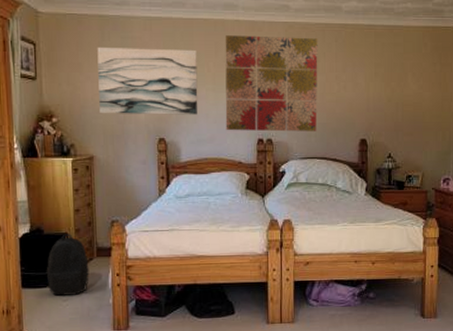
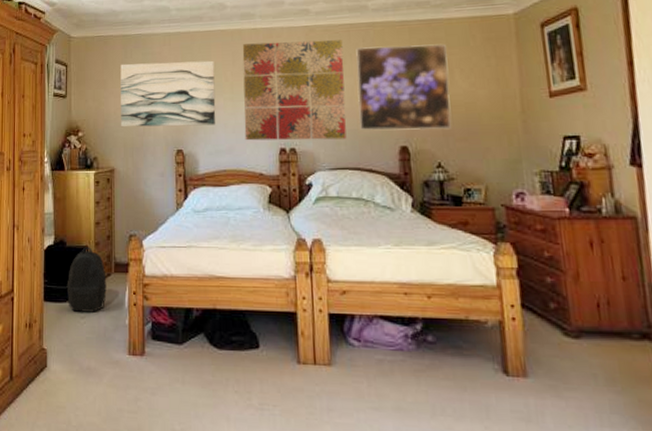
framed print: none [327,46,405,126] -> present [356,44,451,131]

